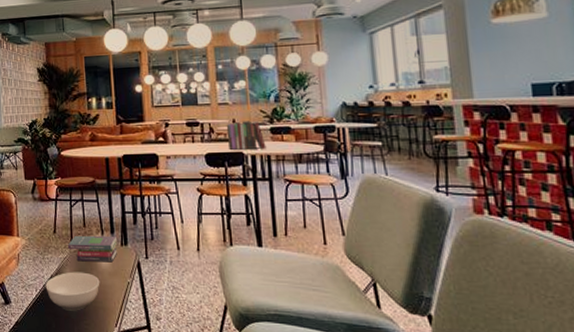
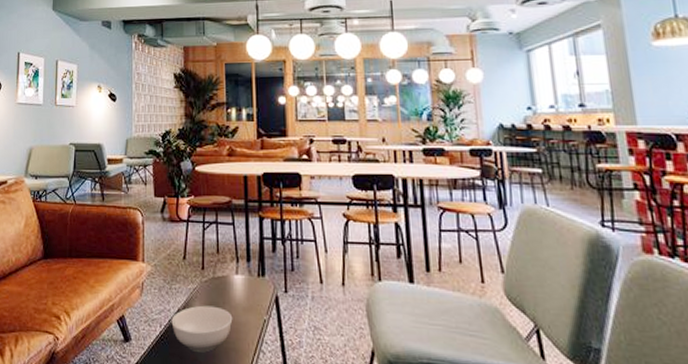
books: present [68,235,117,263] -> none [199,263,253,296]
books: present [226,121,267,150] -> none [375,140,419,172]

